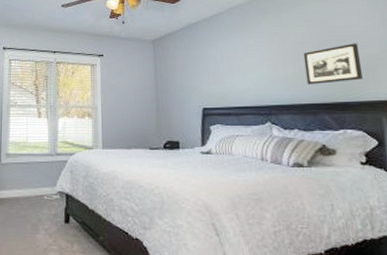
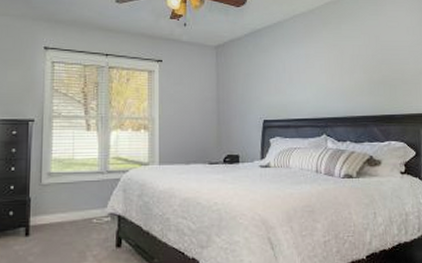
picture frame: present [303,43,363,85] -> none [358,57,407,98]

